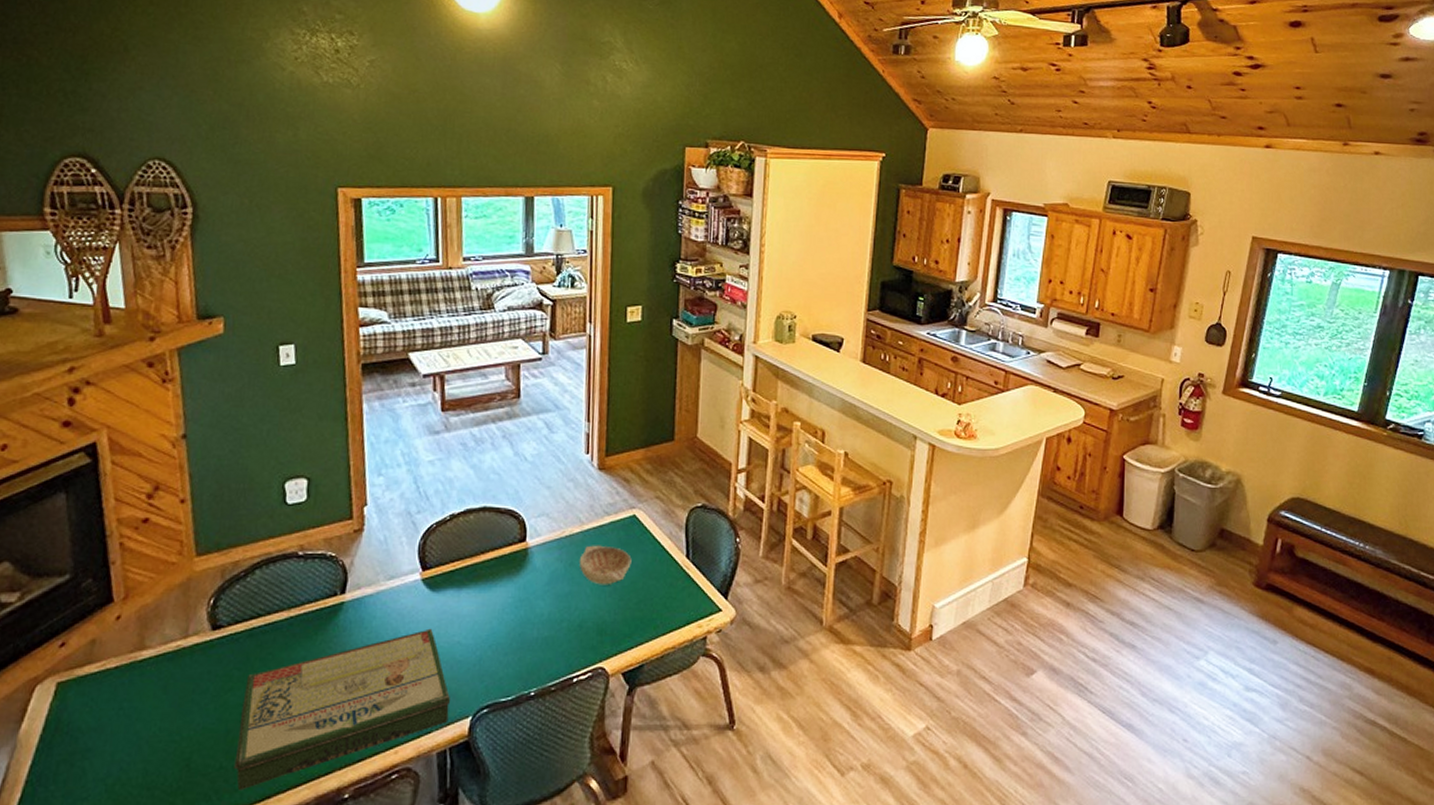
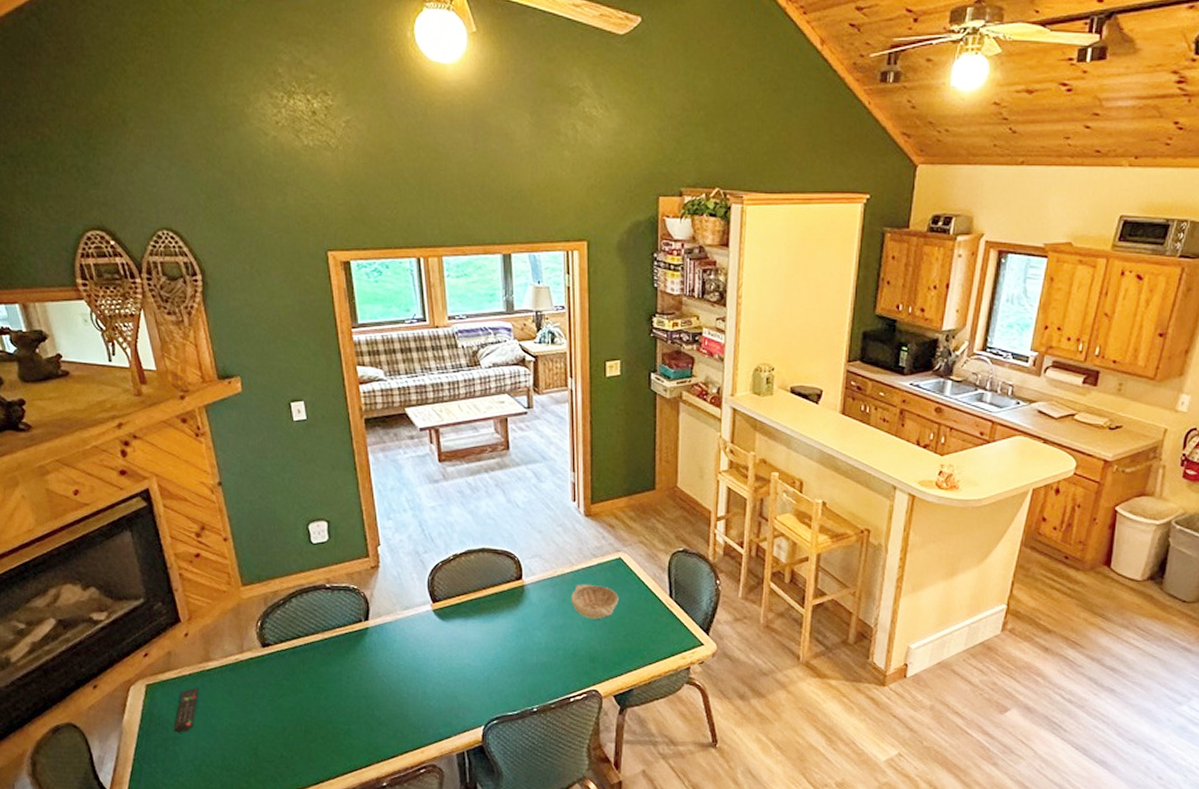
remote control: none [84,683,126,744] -> present [173,687,200,733]
board game: present [234,628,450,791] -> none [292,652,464,775]

